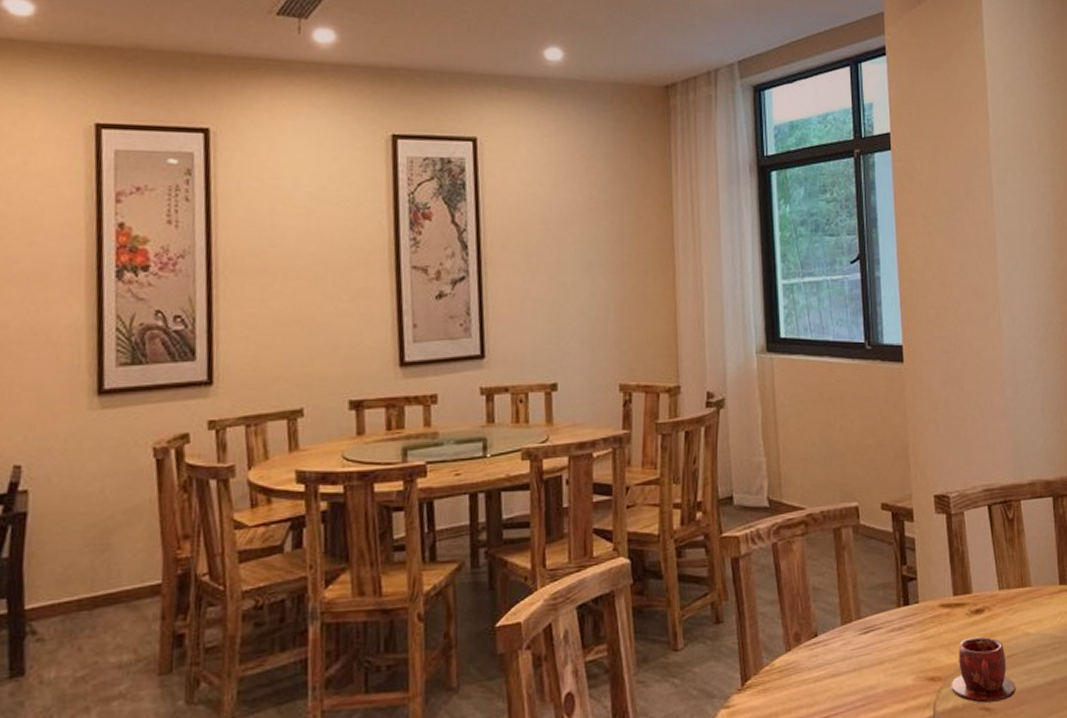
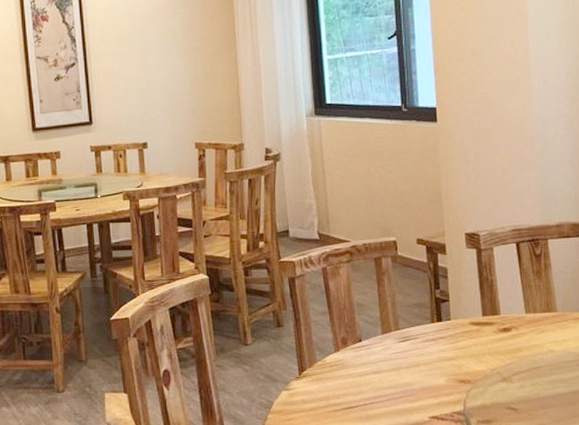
teacup: present [951,636,1016,703] -> none [479,350,540,404]

